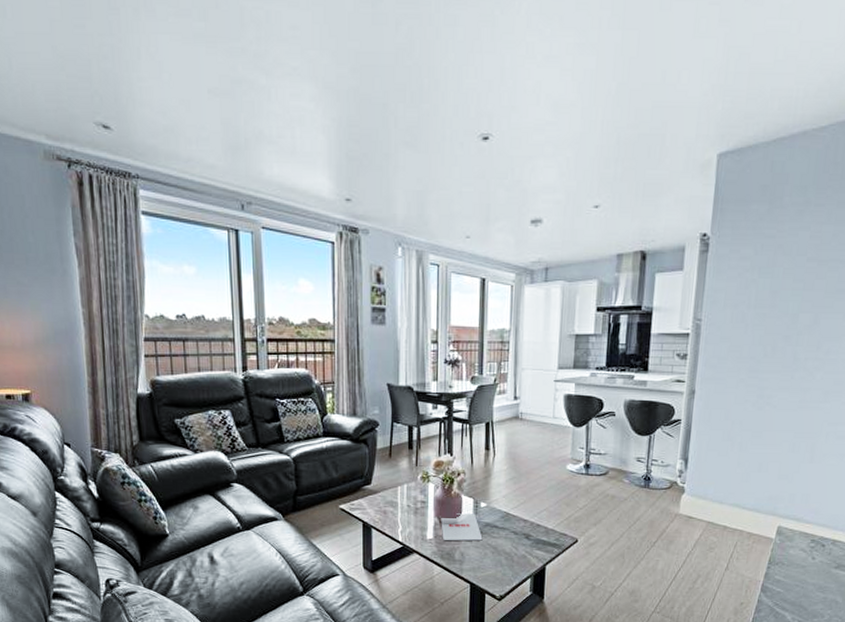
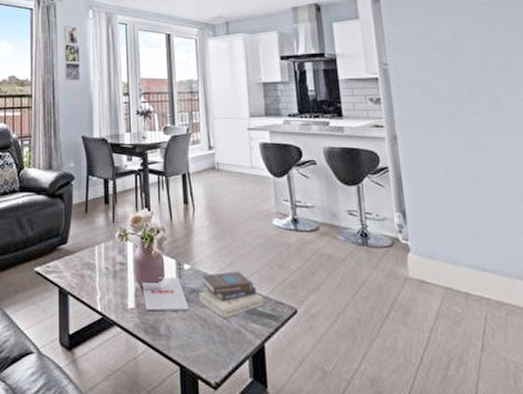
books: none [492,508,550,547] -> present [199,271,264,319]

